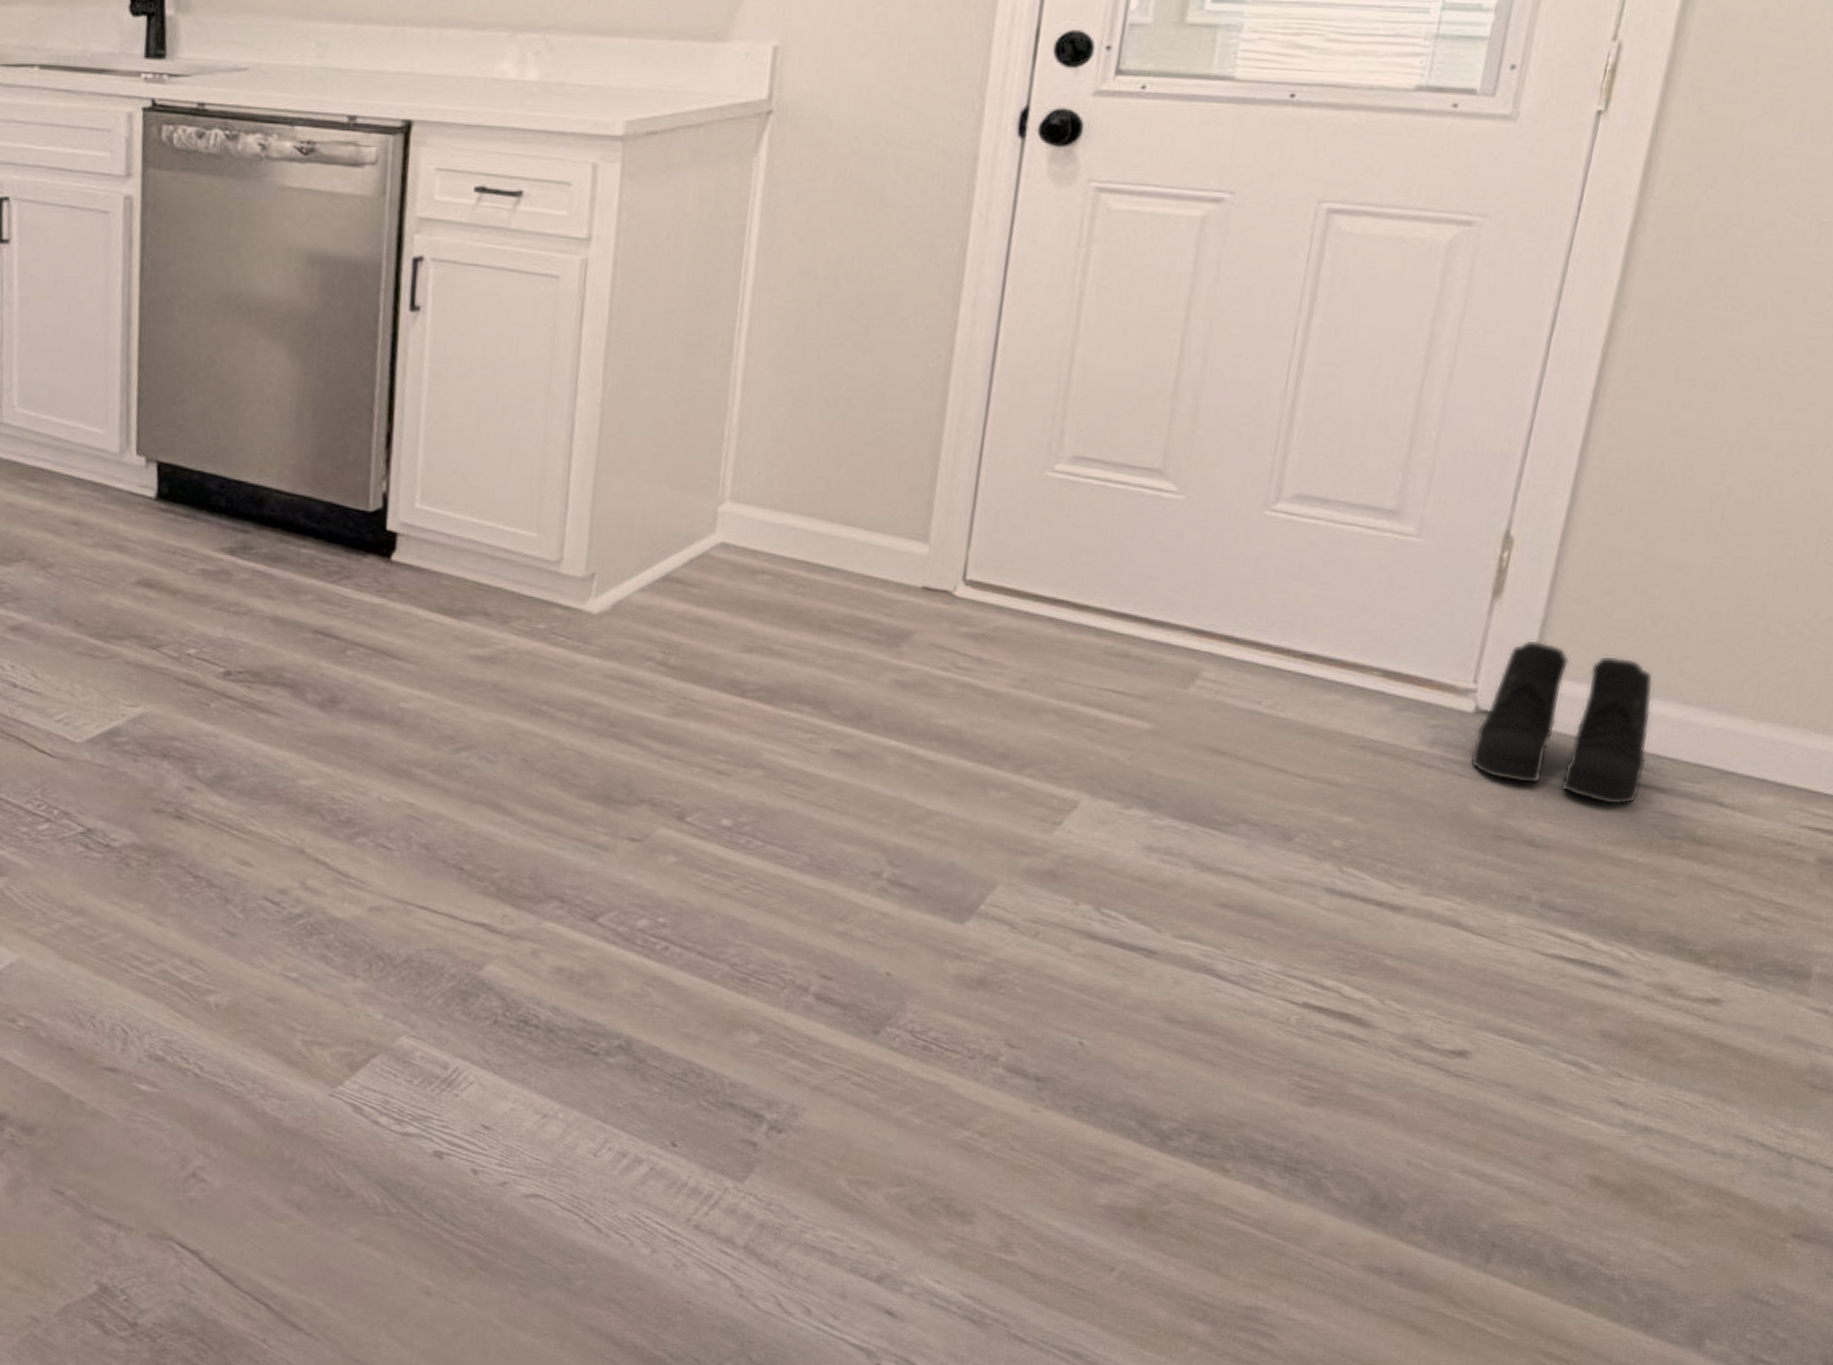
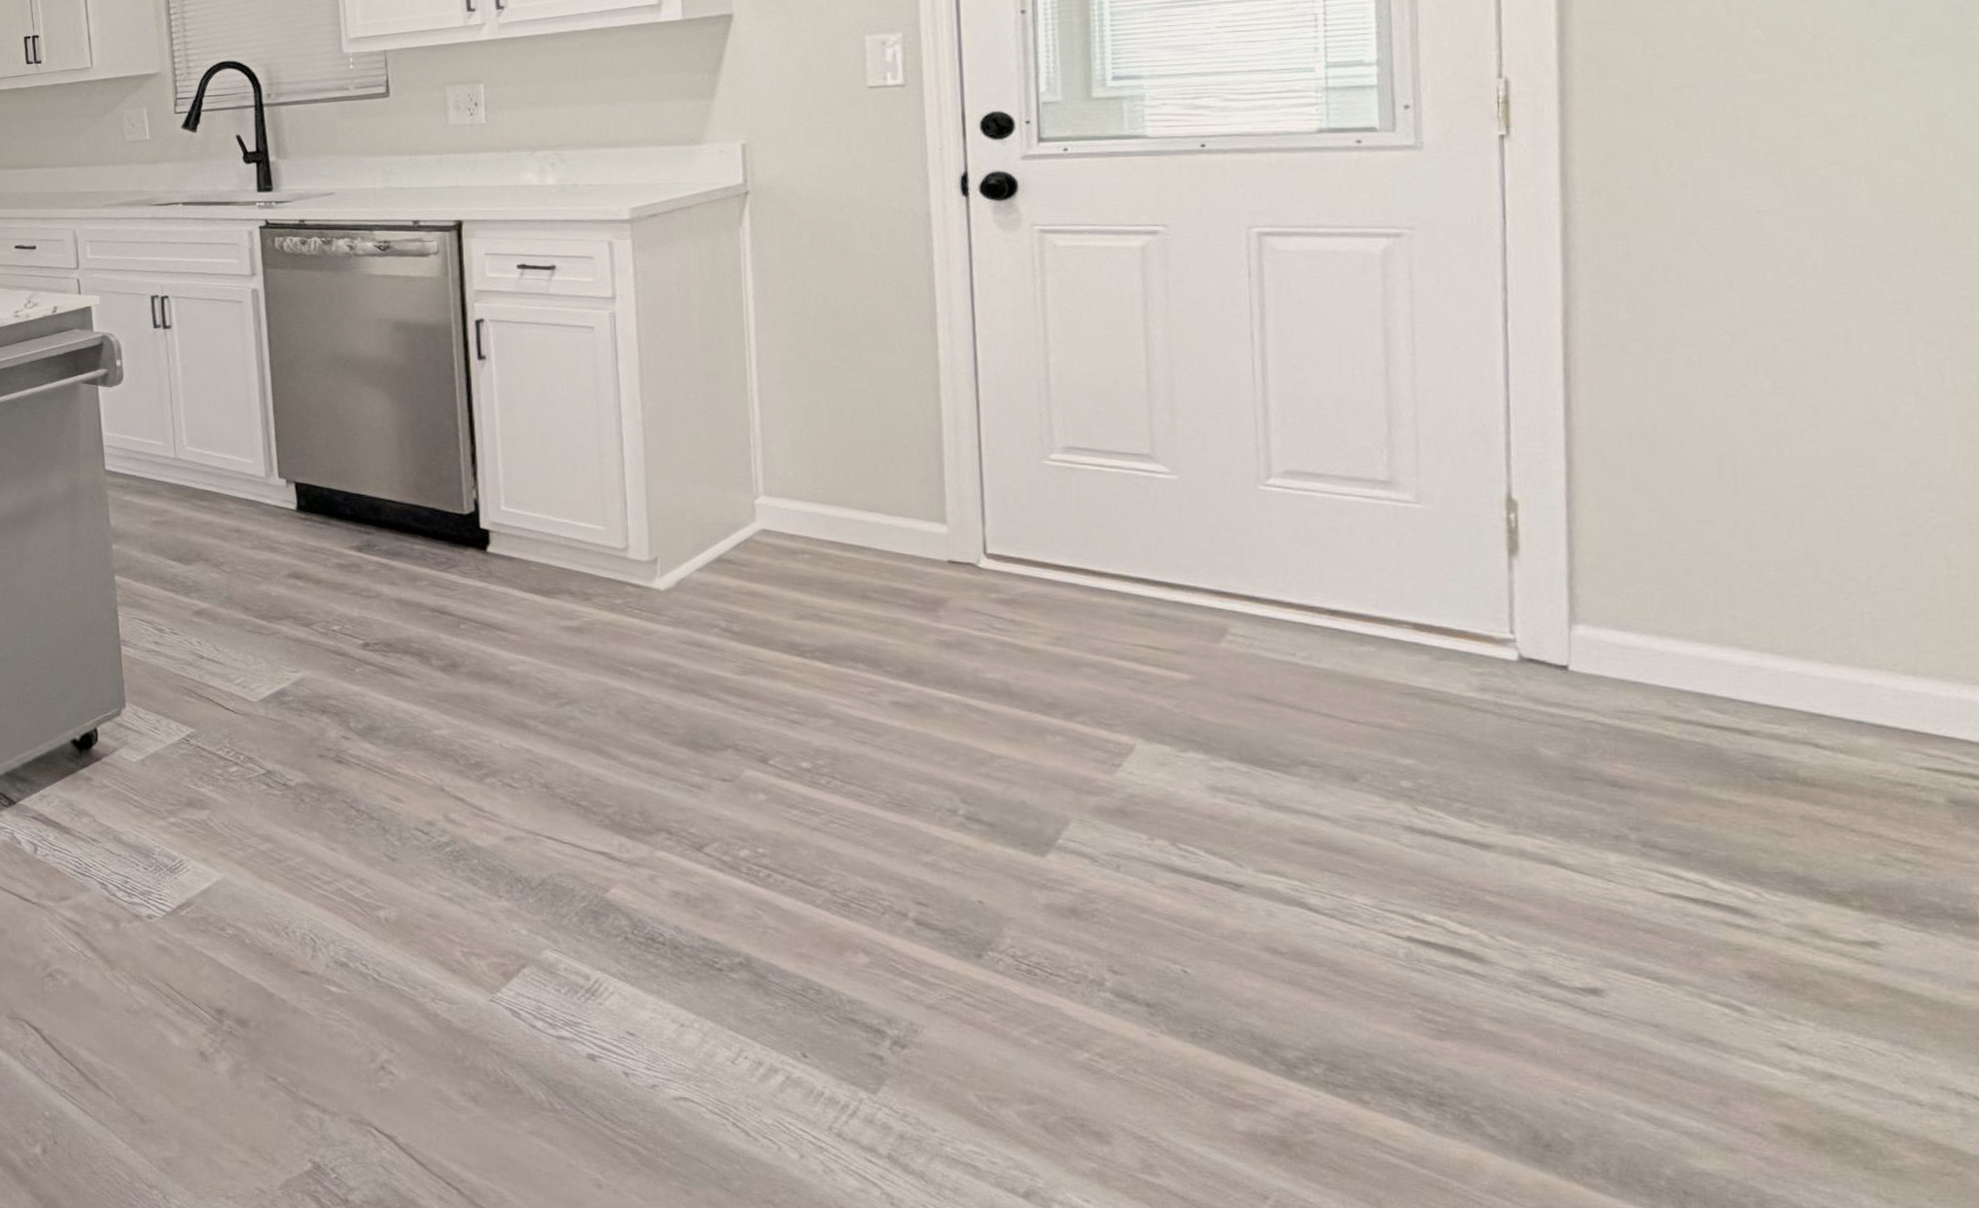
boots: present [1470,639,1654,806] -> none [1525,592,1722,748]

